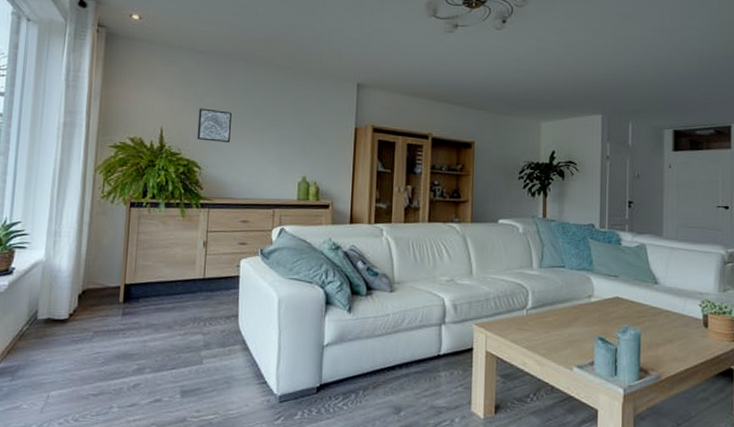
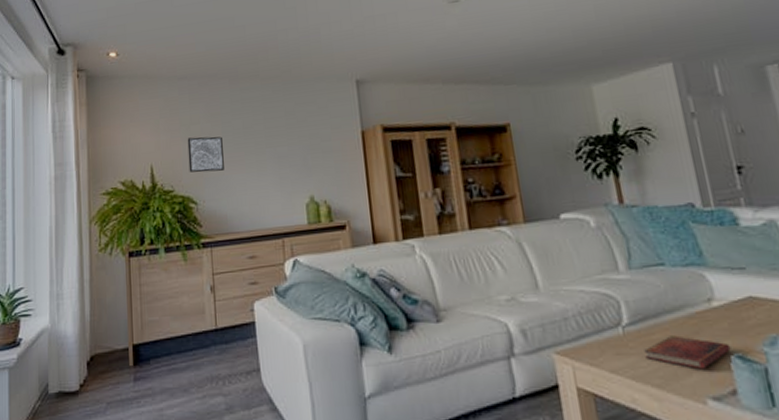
diary: none [538,319,597,346] -> present [644,335,731,370]

